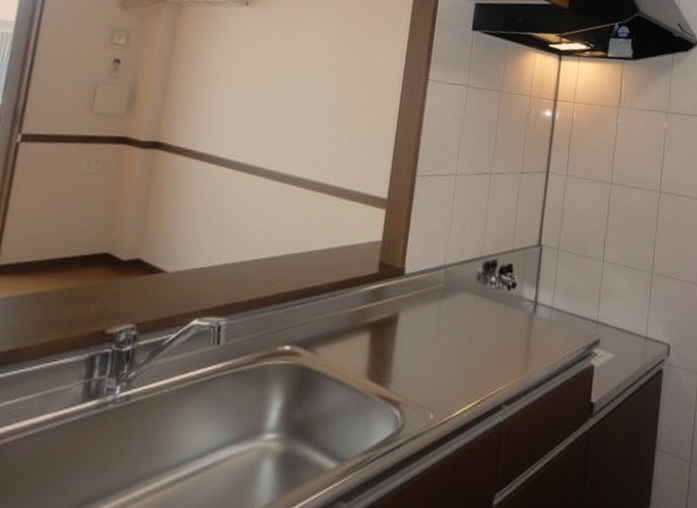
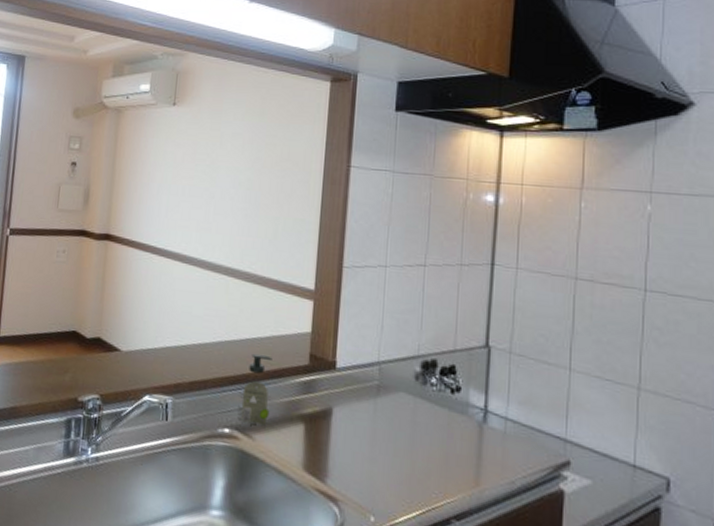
soap dispenser: none [299,265,341,339] -> present [237,353,273,426]

